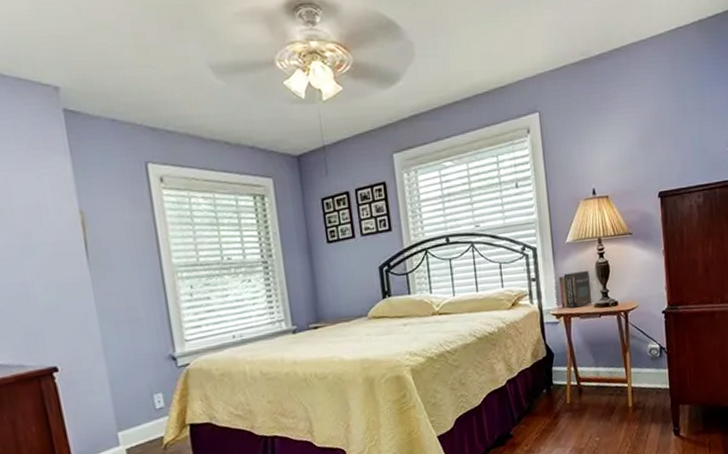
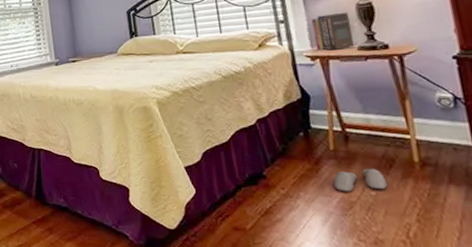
slippers: none [567,416,608,441] -> present [332,168,387,192]

